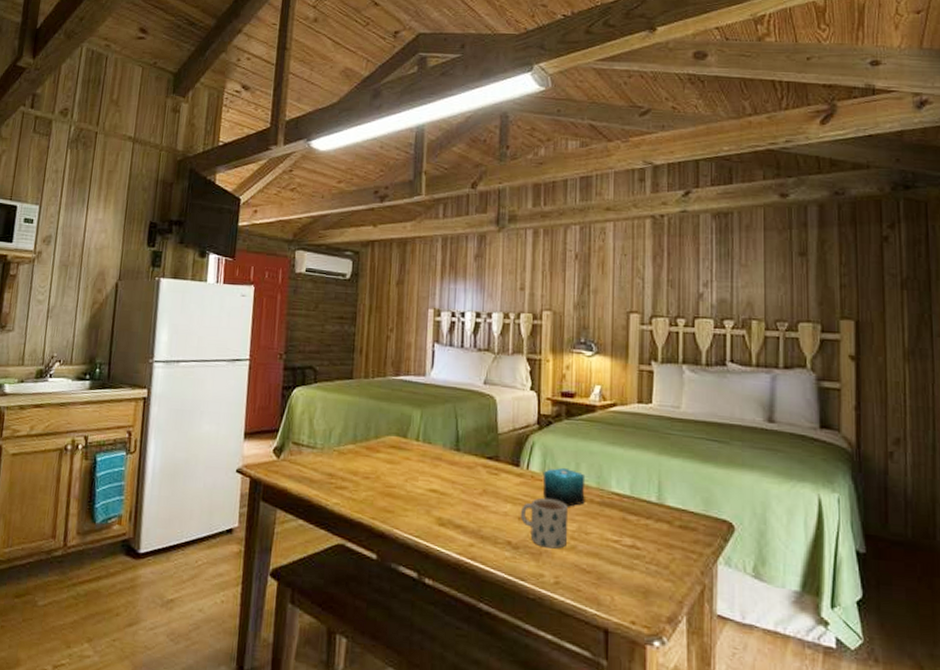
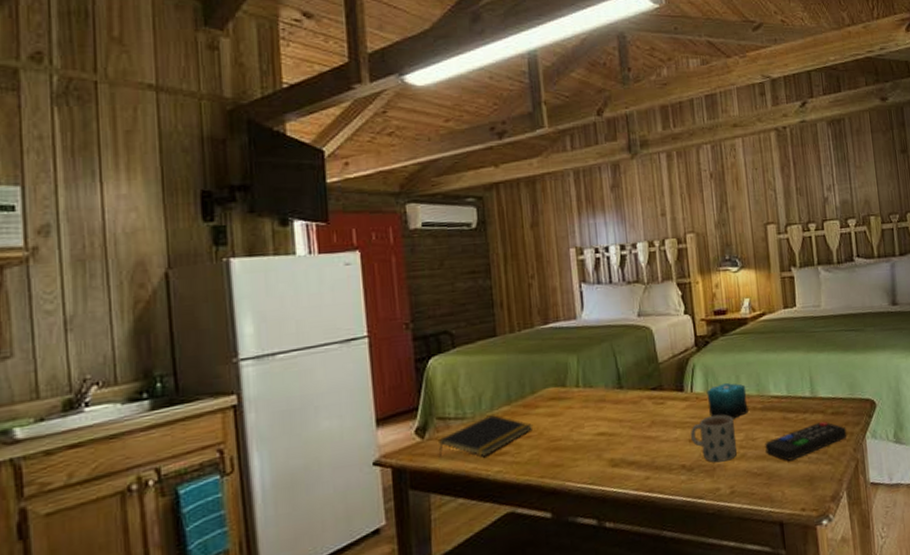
notepad: none [290,450,373,486] -> present [439,415,534,456]
remote control: none [598,532,695,566] -> present [765,421,847,461]

